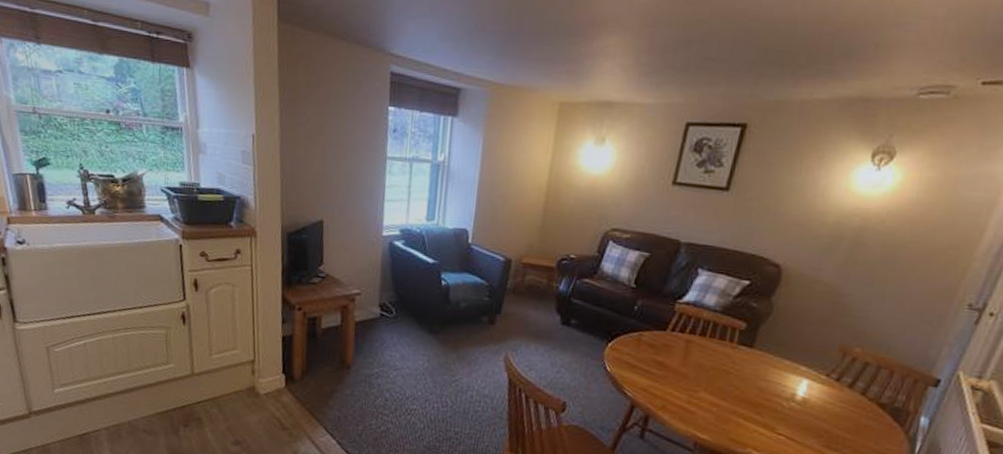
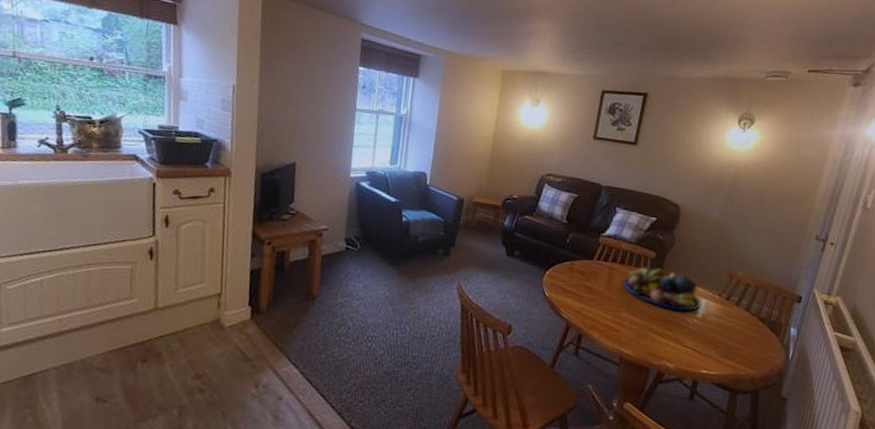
fruit bowl: none [703,340,803,394] -> present [624,267,701,312]

